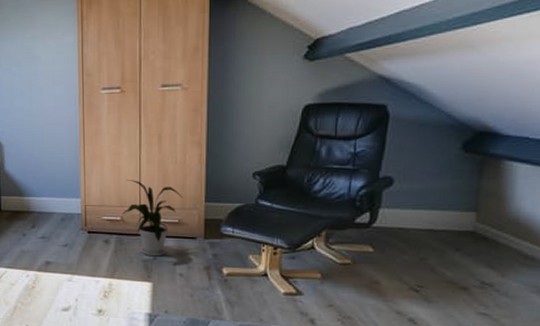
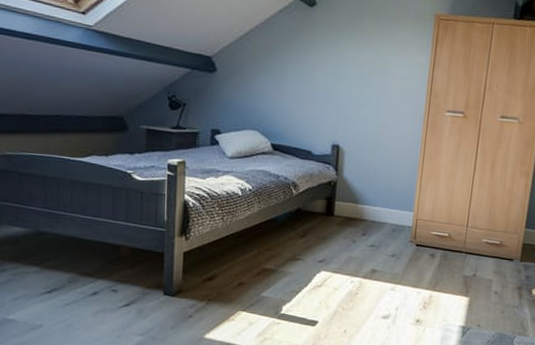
house plant: present [121,179,182,257] -> none [449,198,506,274]

